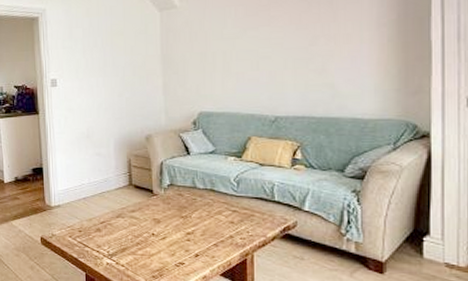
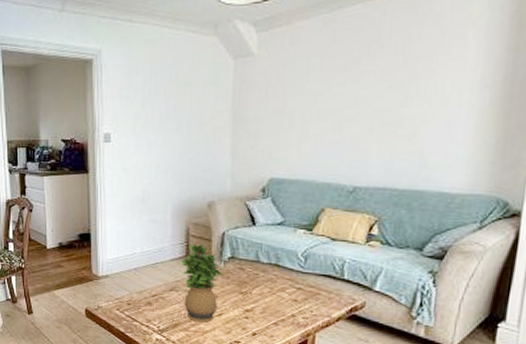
potted plant: none [125,173,164,246] -> present [181,244,223,323]

